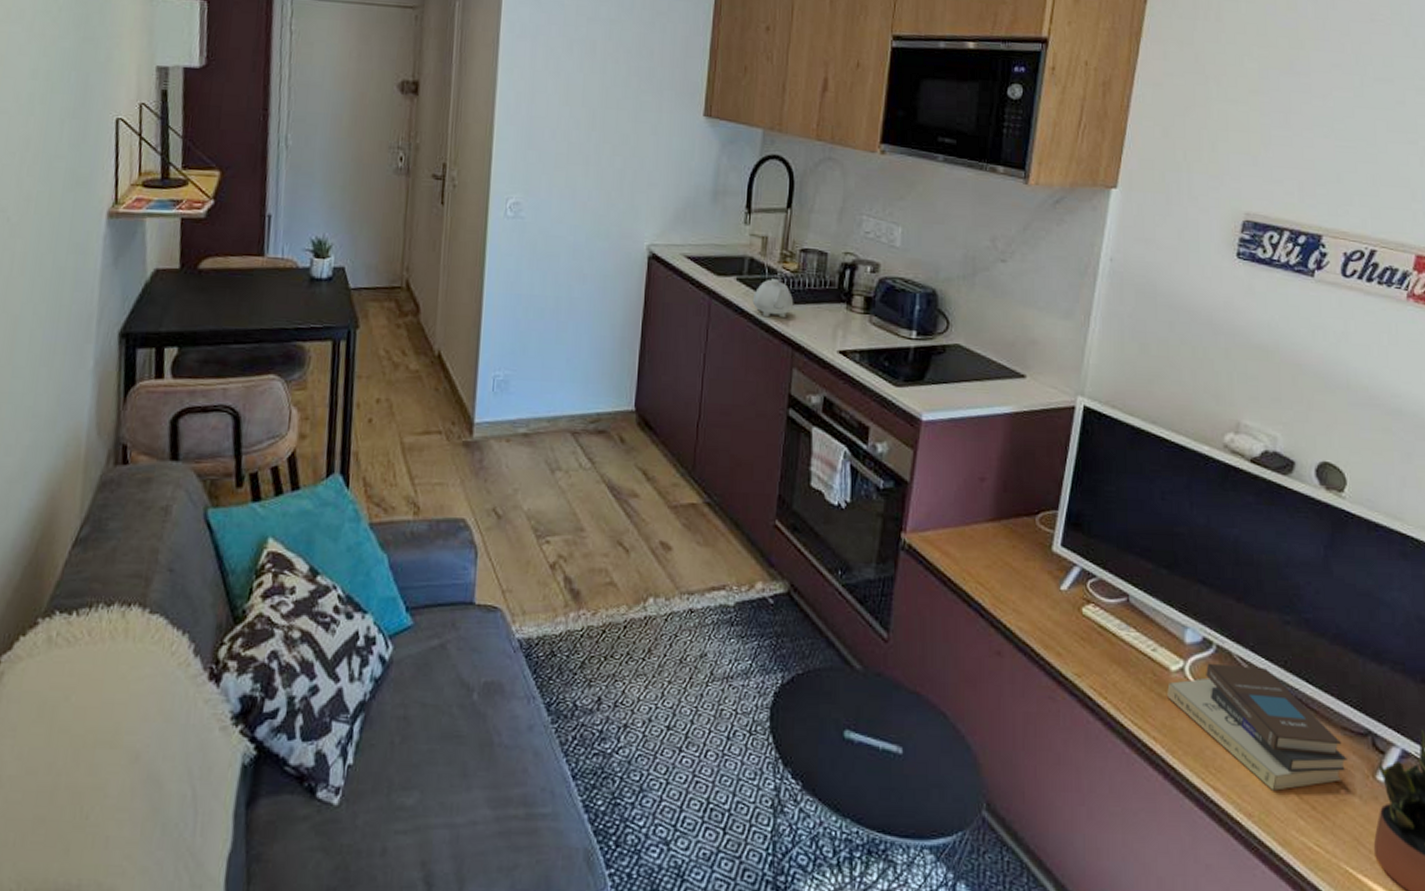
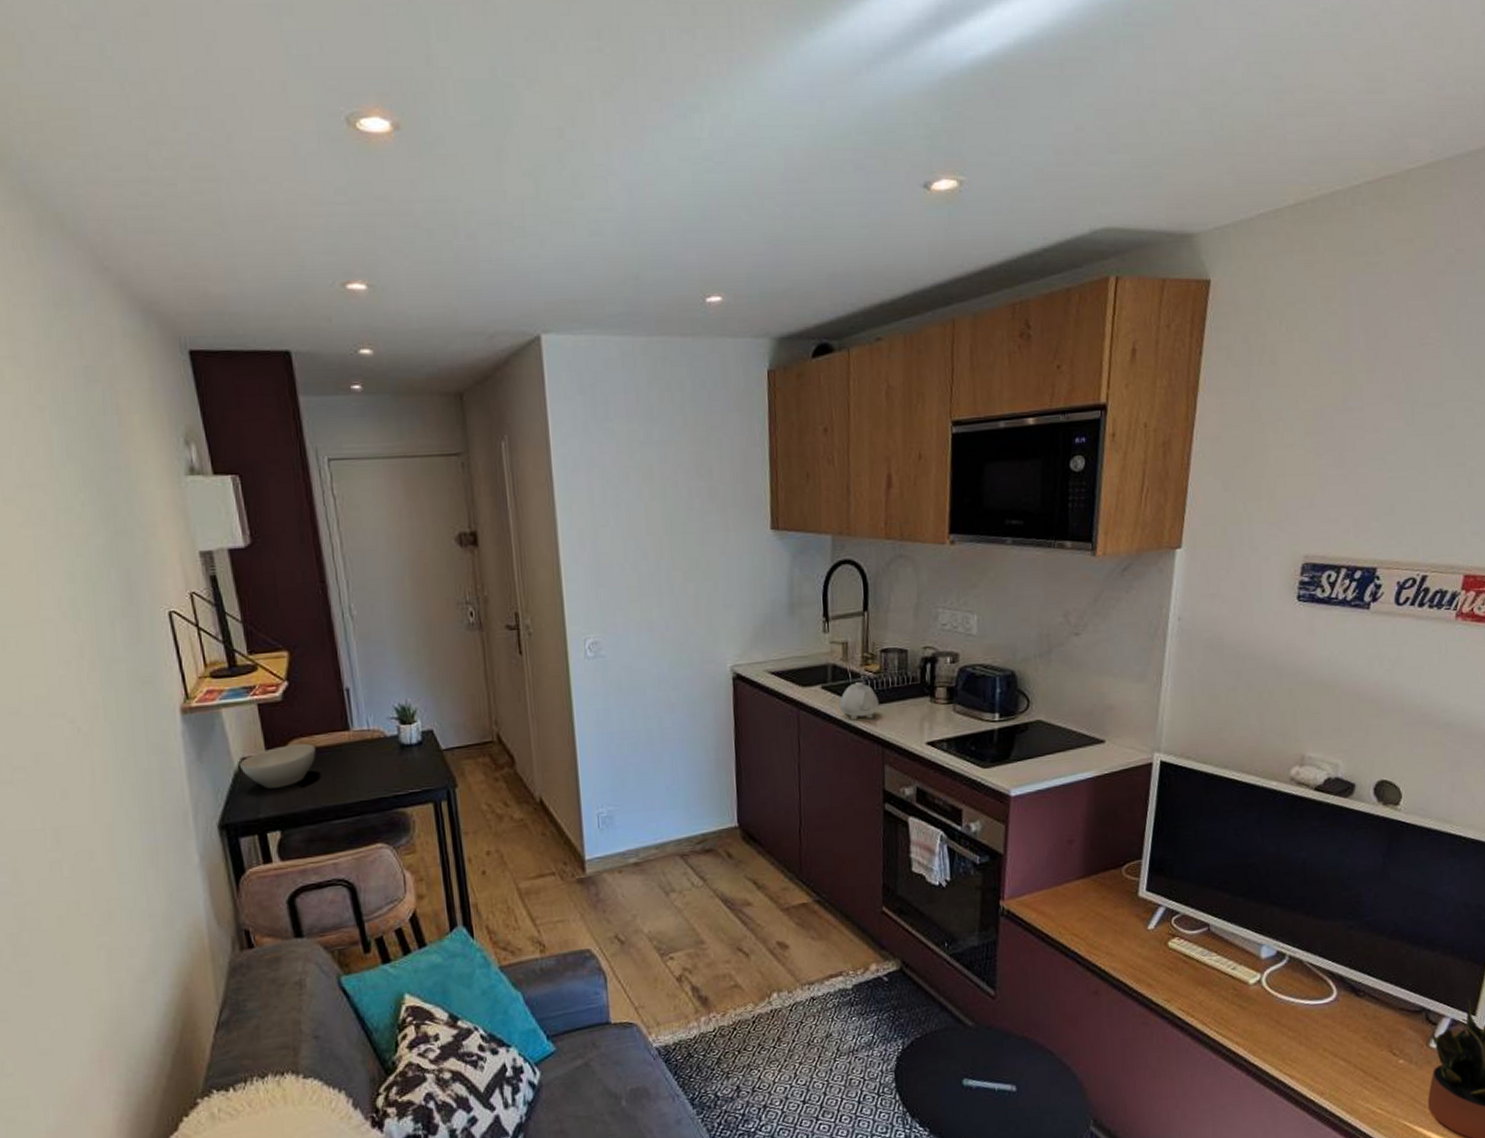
bowl: none [152,262,229,304] -> present [240,743,317,789]
books: present [1167,663,1347,791] -> none [1247,969,1405,1070]

